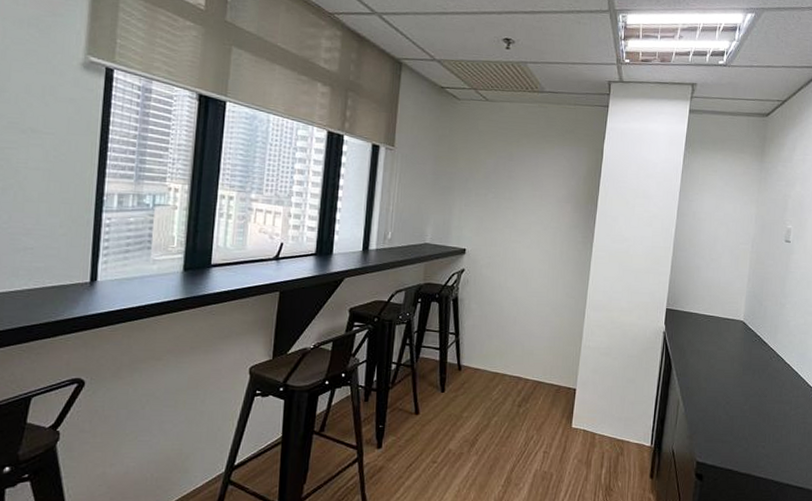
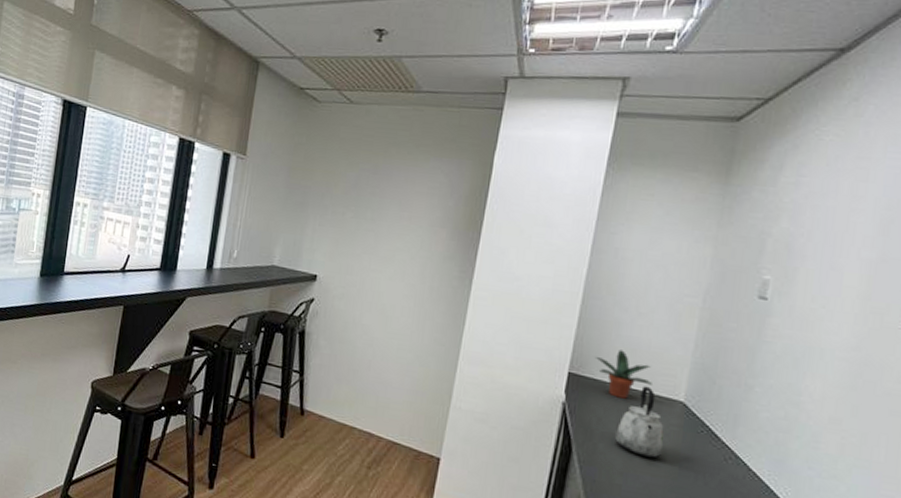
potted plant: none [683,287,722,324] -> present [594,350,652,399]
kettle: none [701,312,732,364] -> present [615,386,664,458]

